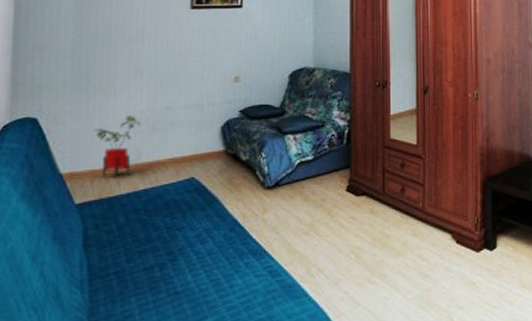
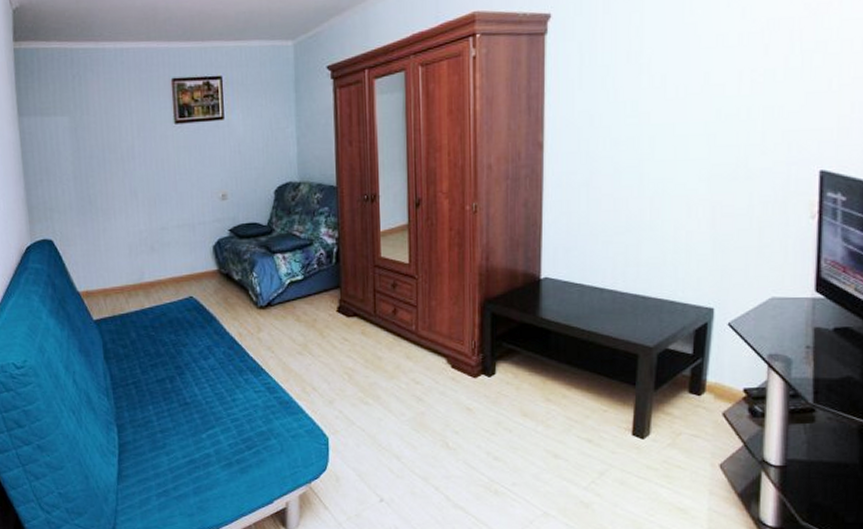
house plant: present [95,115,141,178] -> none [102,236,140,296]

